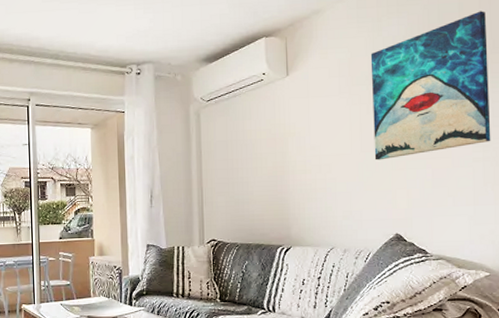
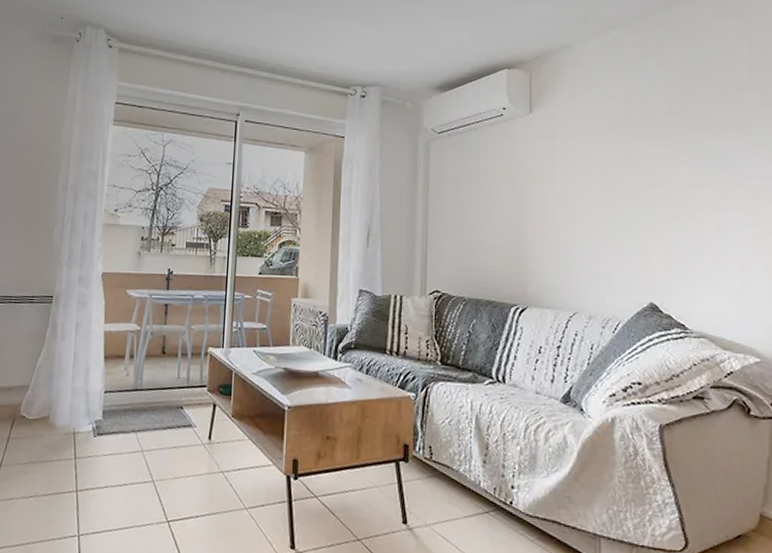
wall art: present [370,11,491,160] -> none [625,60,762,216]

